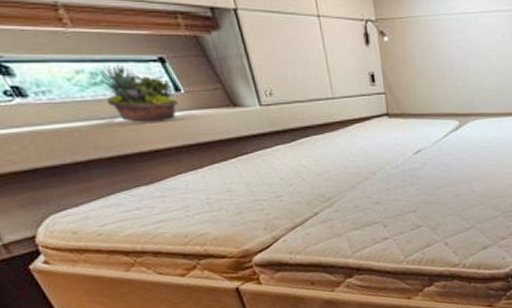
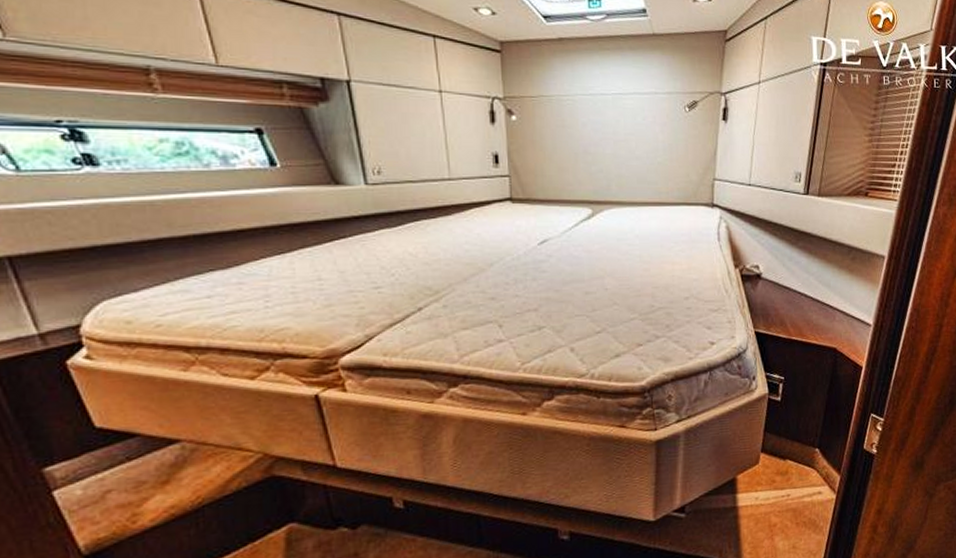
succulent planter: present [98,65,179,122] -> none [185,134,272,198]

